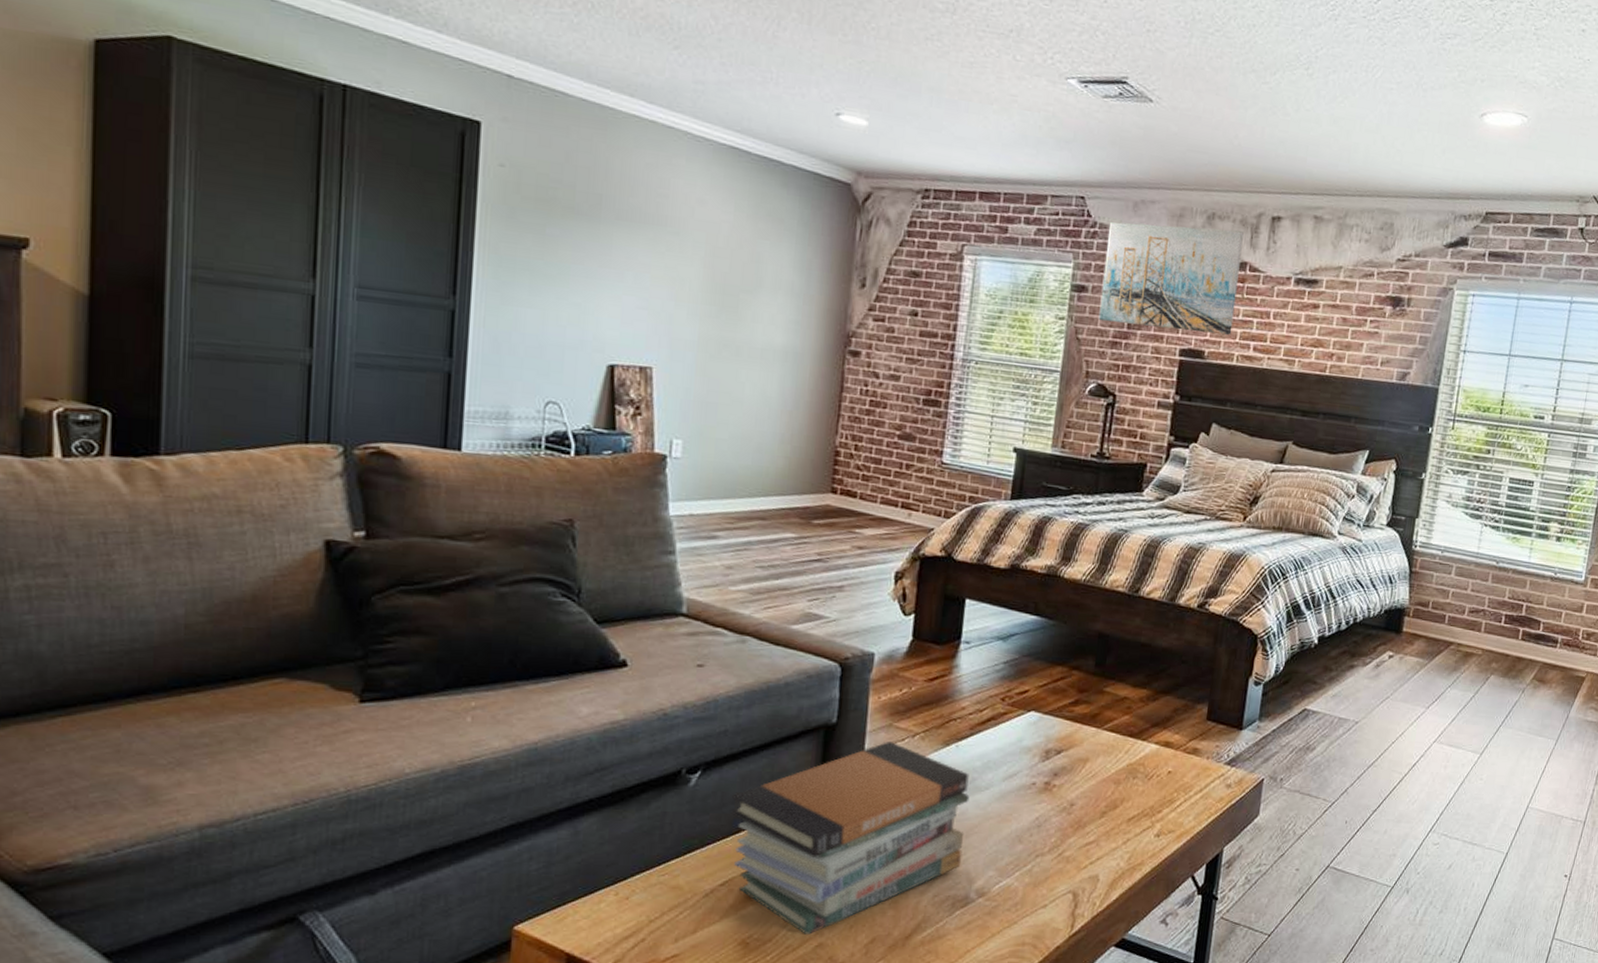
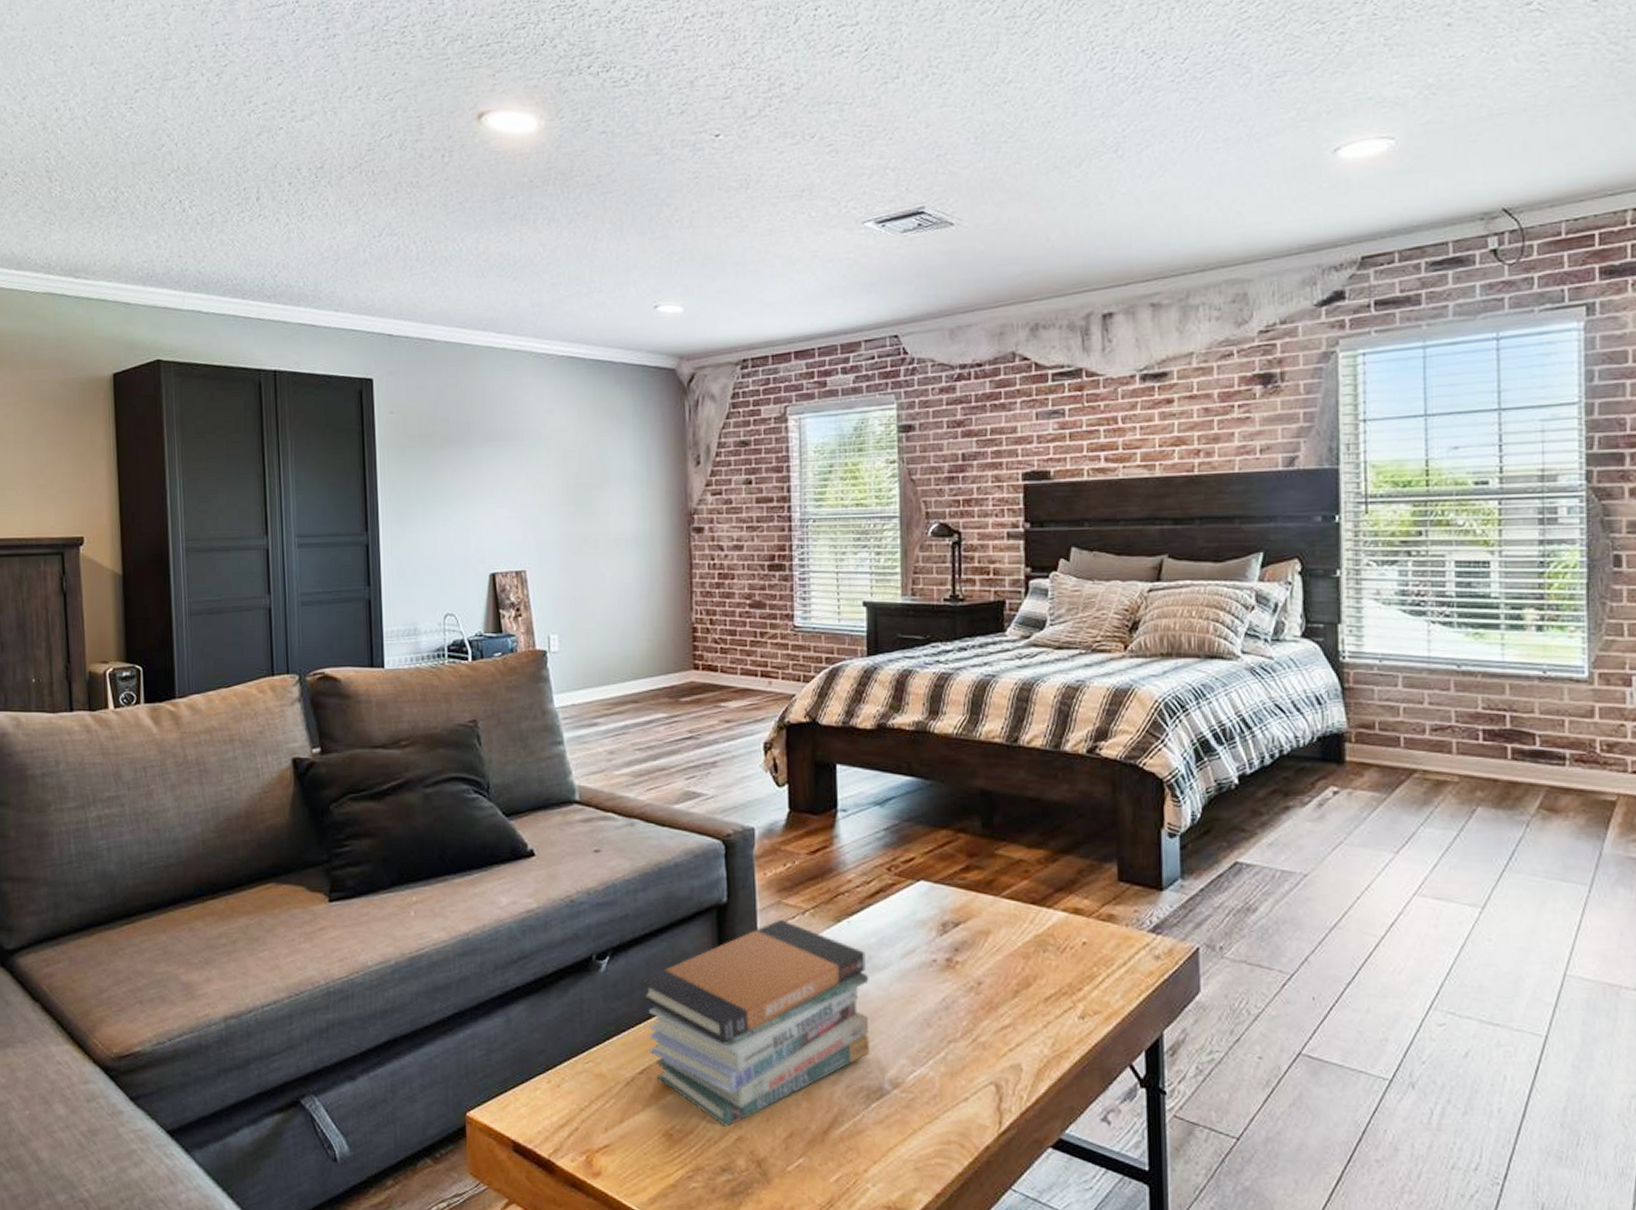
wall art: present [1098,222,1244,335] -> none [927,337,1077,458]

